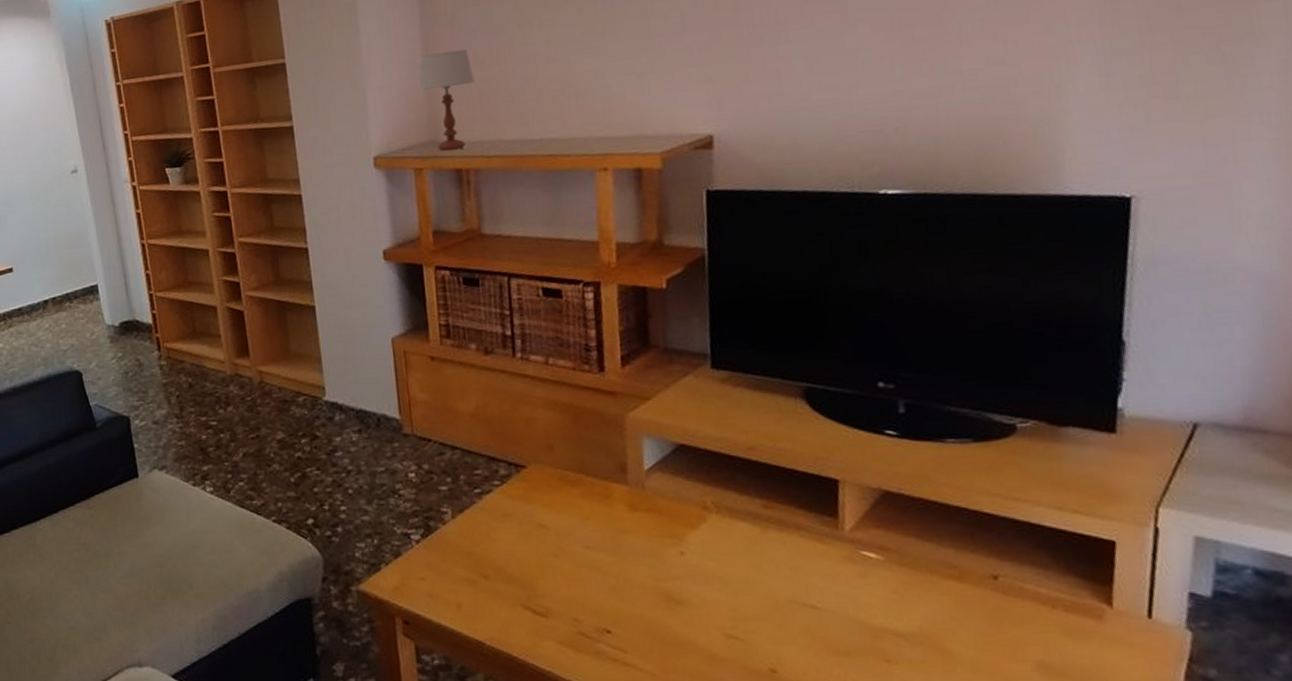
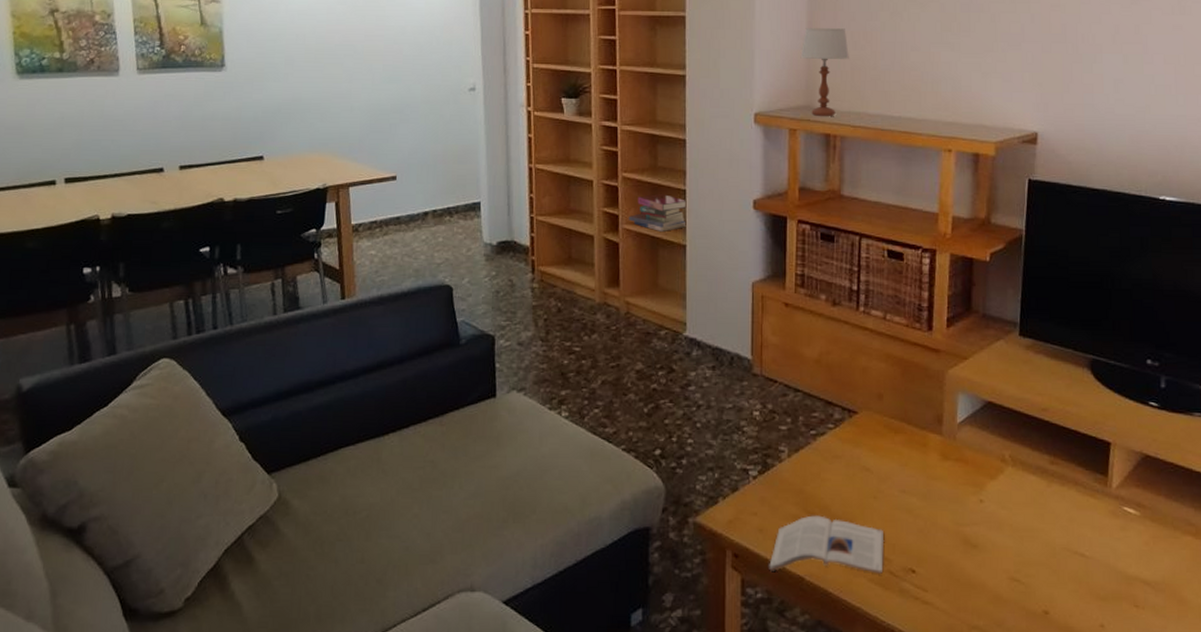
books: none [250,254,313,295] -> present [628,193,687,231]
magazine: none [443,577,573,638] -> present [769,515,885,574]

